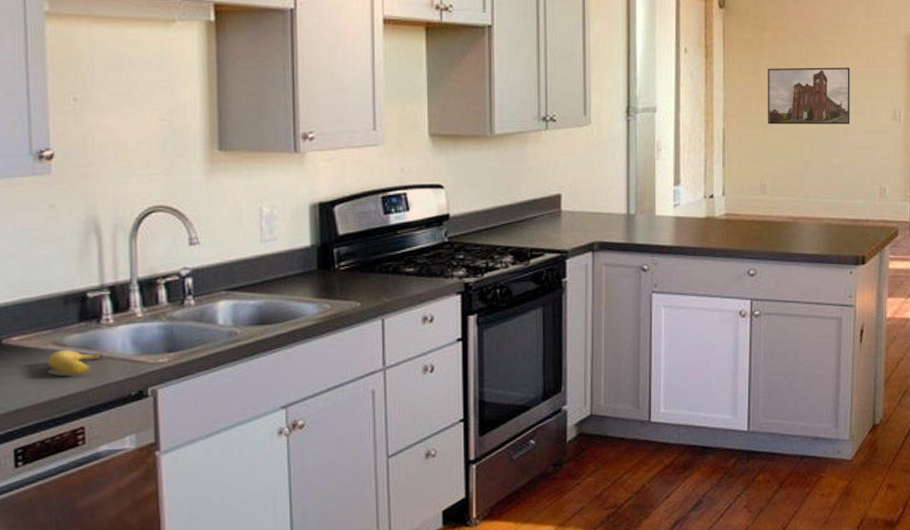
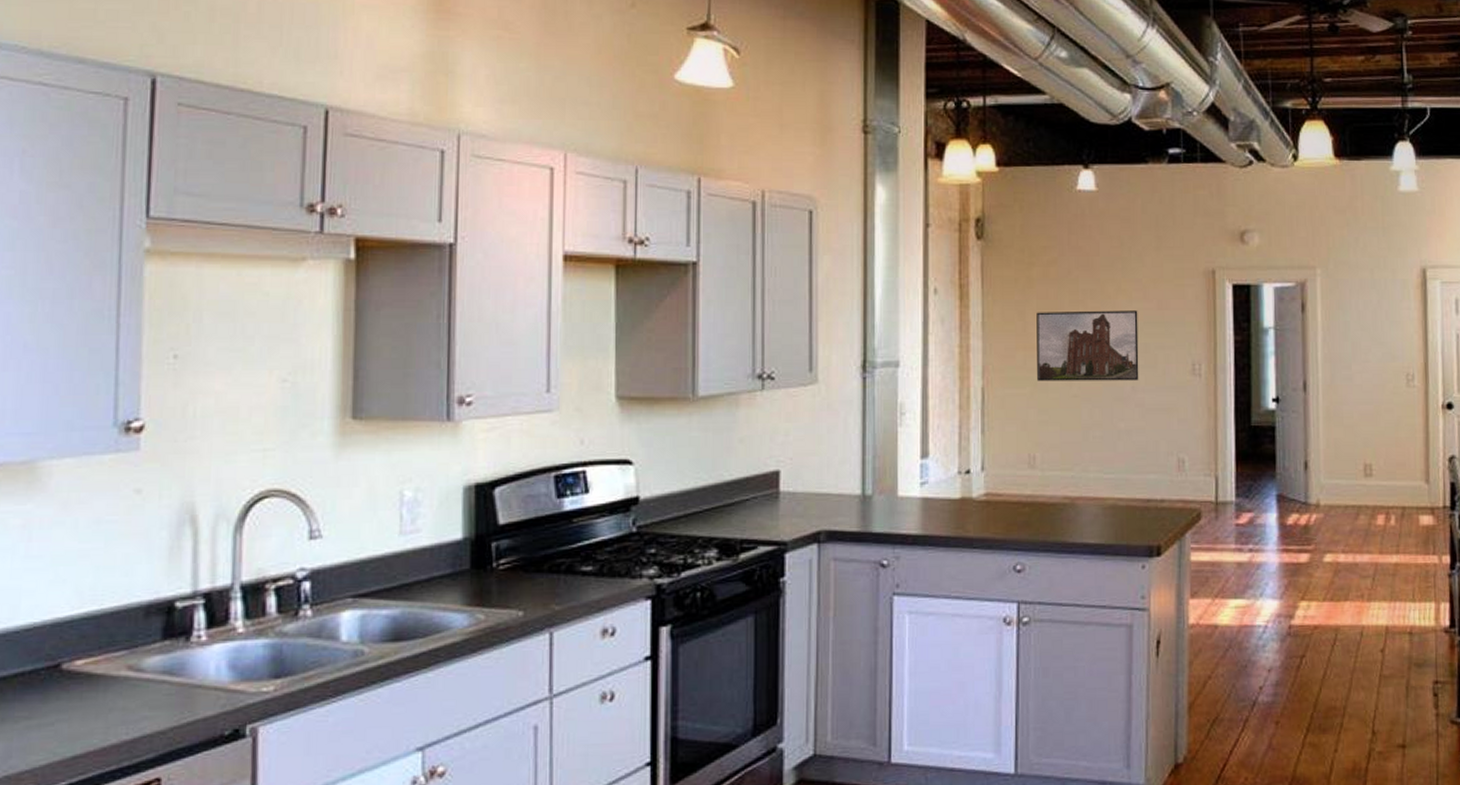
fruit: present [48,349,103,375] -> none [119,675,190,710]

